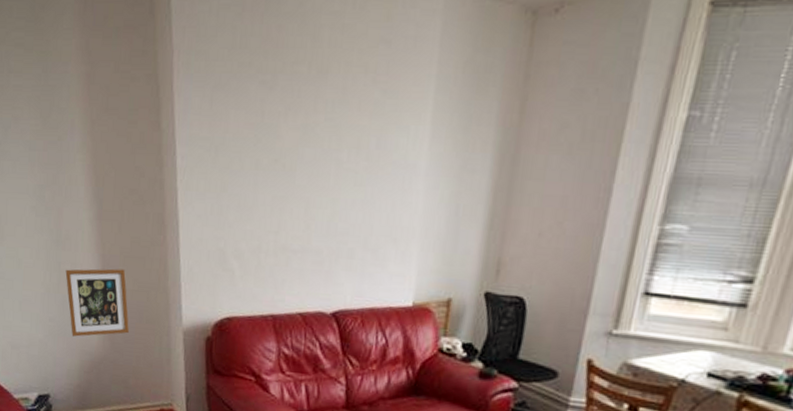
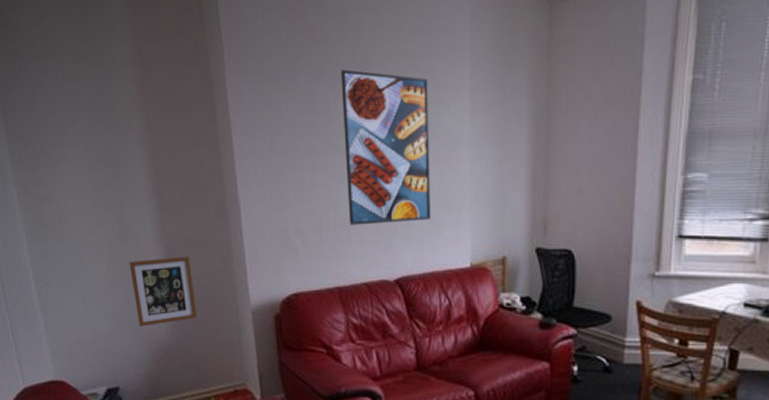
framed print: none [289,80,388,253] -> present [341,69,431,225]

